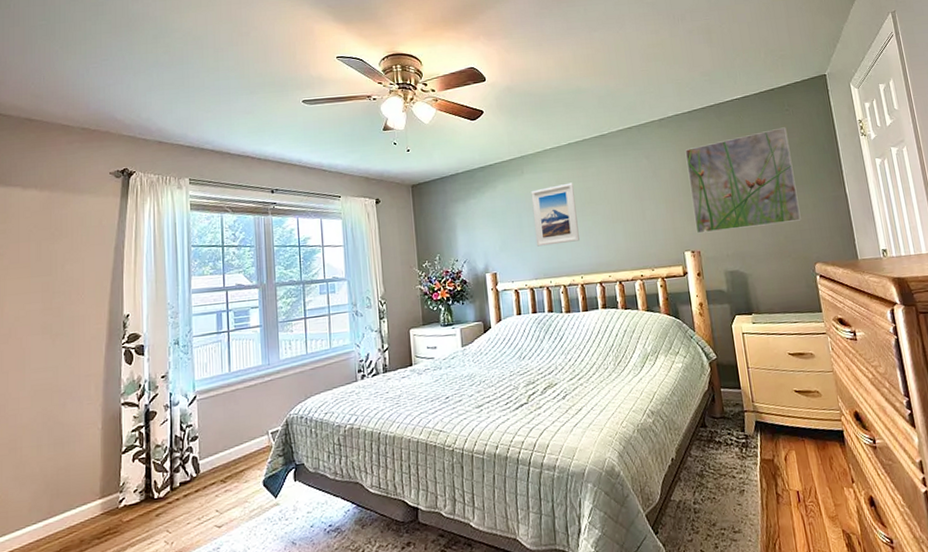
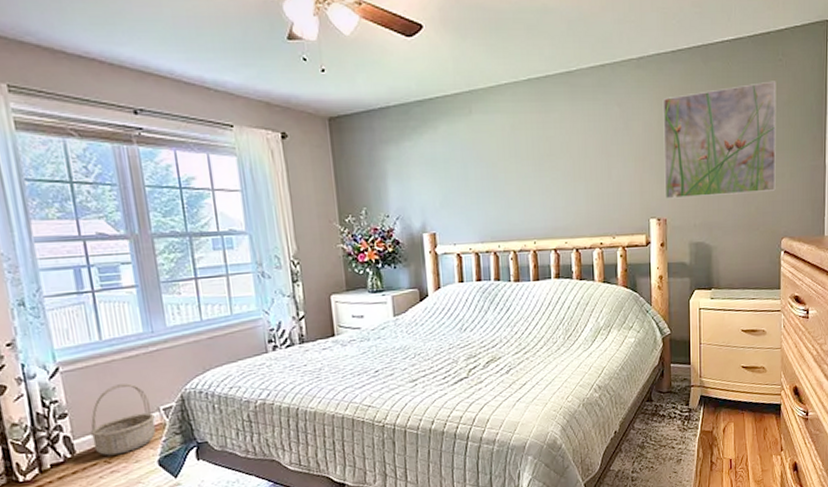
basket: none [213,409,264,476] -> present [90,383,156,456]
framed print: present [531,182,580,247] -> none [479,129,535,204]

